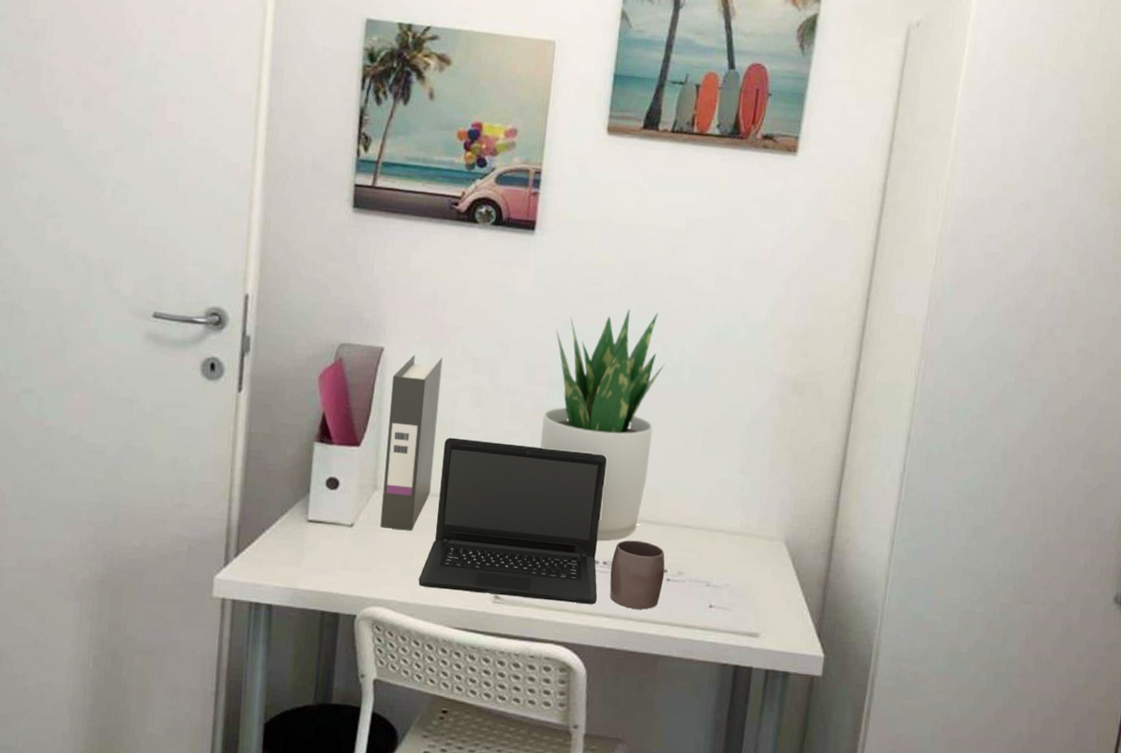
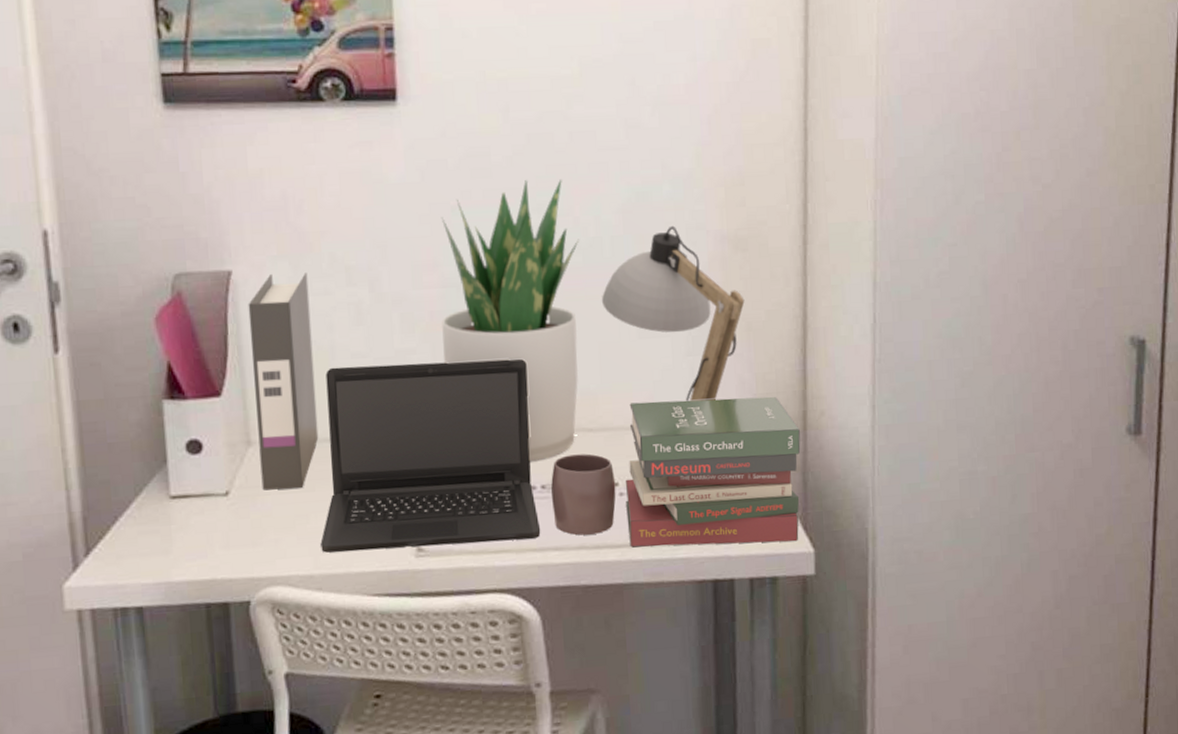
books: none [669,505,827,645] -> present [625,396,801,547]
desk lamp: none [675,364,796,515] -> present [601,225,745,402]

